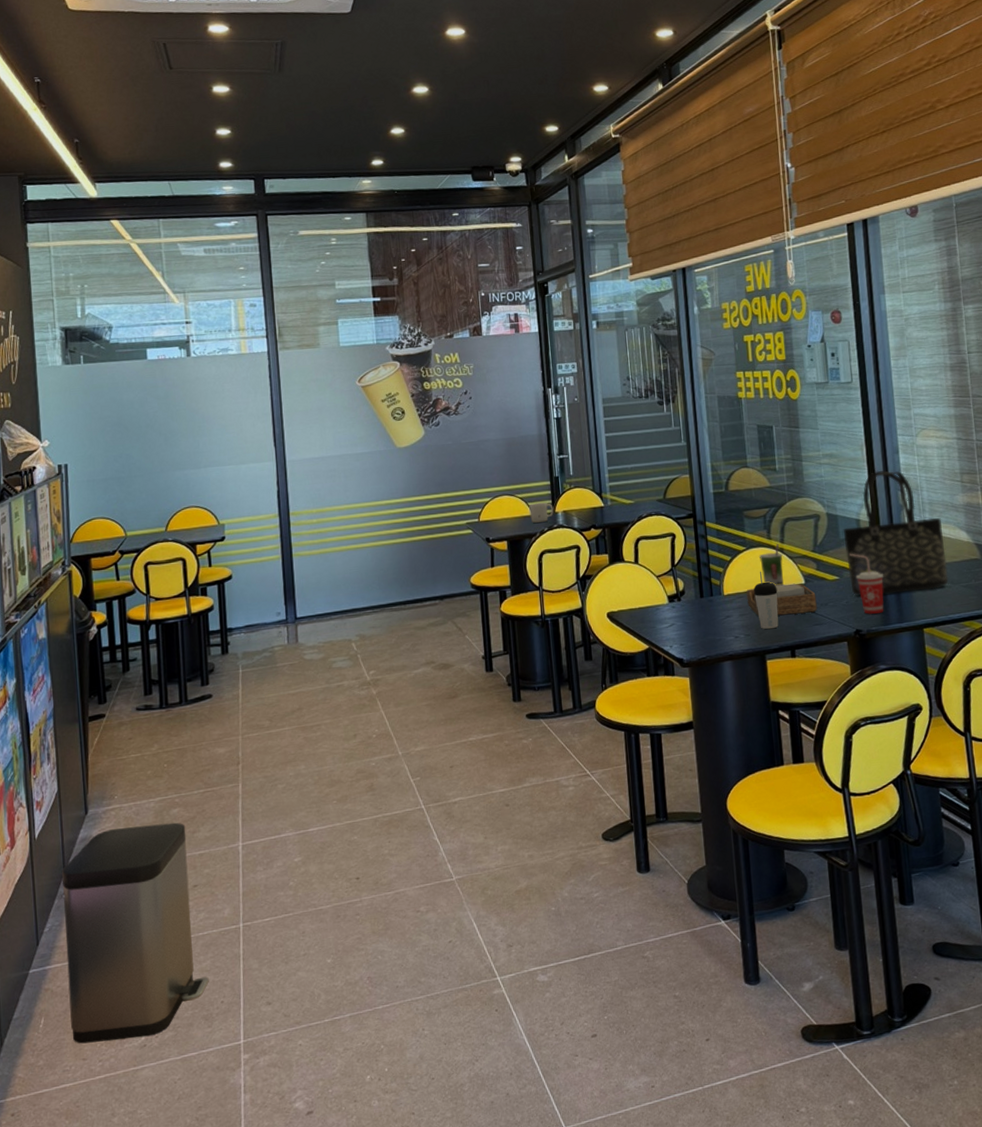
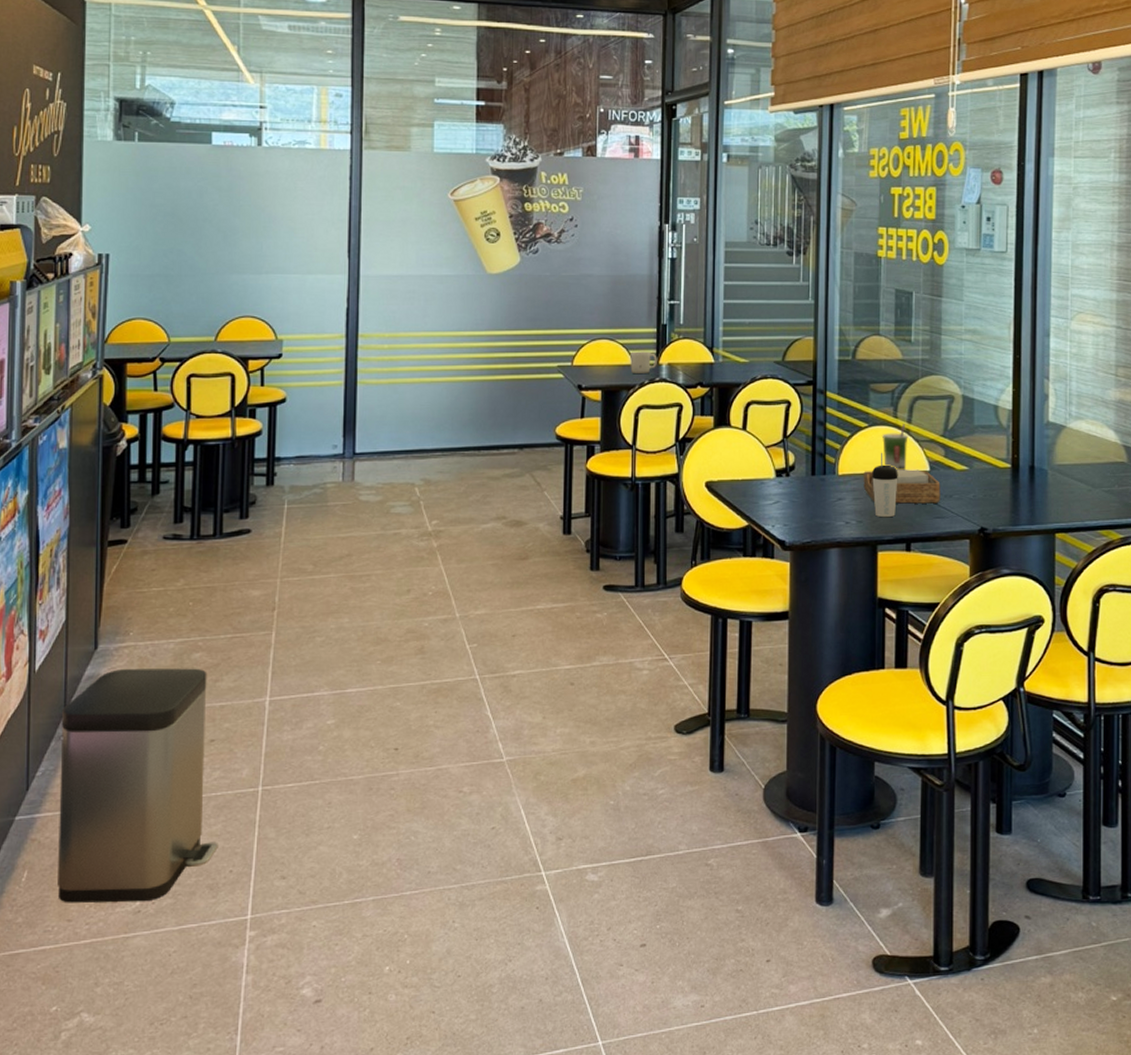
tote bag: present [843,470,949,596] -> none [978,353,1089,491]
beverage cup: present [848,553,884,614] -> none [982,442,1018,512]

